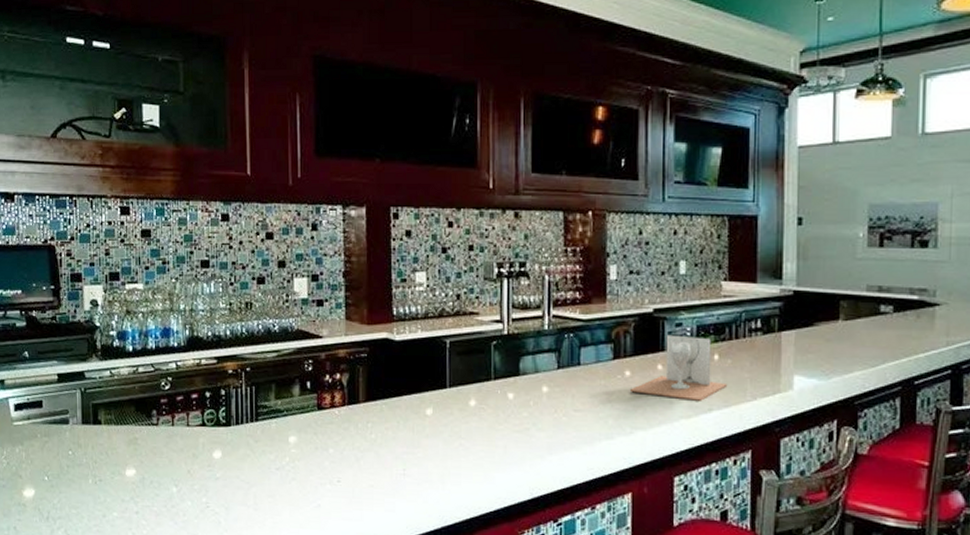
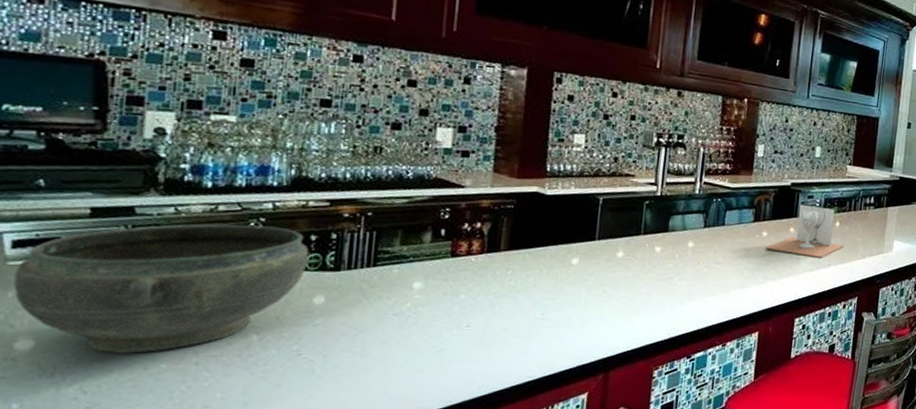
bowl: none [18,384,206,502] -> present [13,224,309,354]

